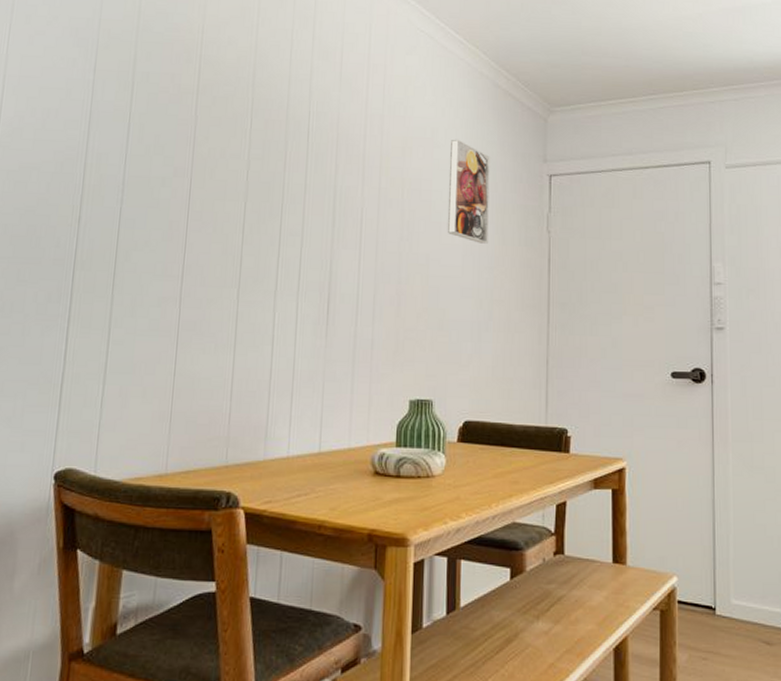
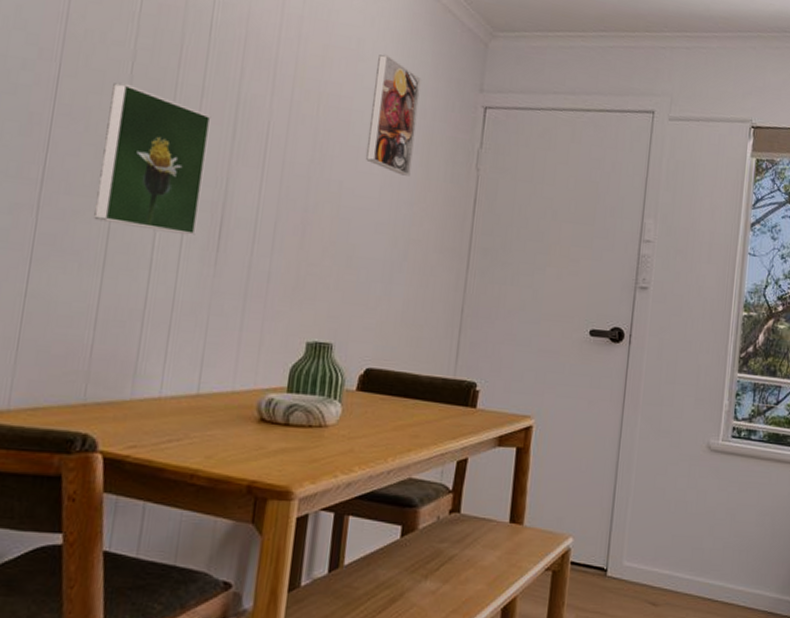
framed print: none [224,188,314,312] -> present [93,82,211,235]

